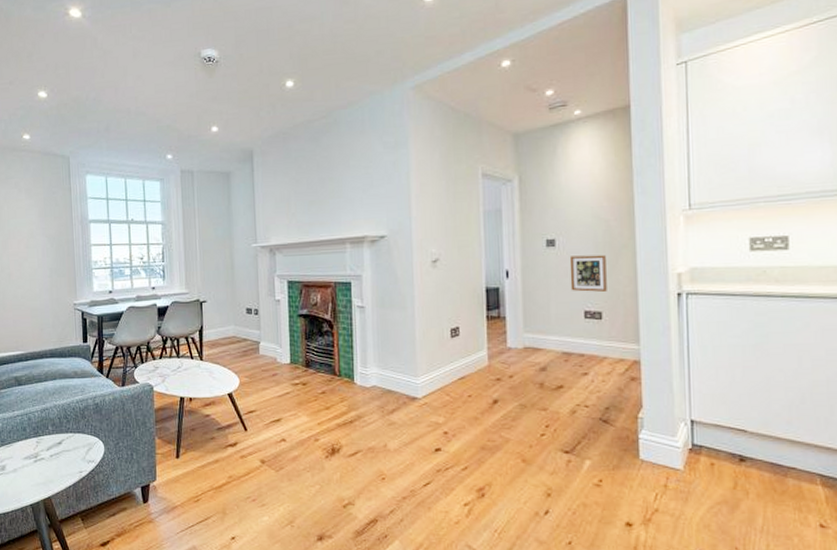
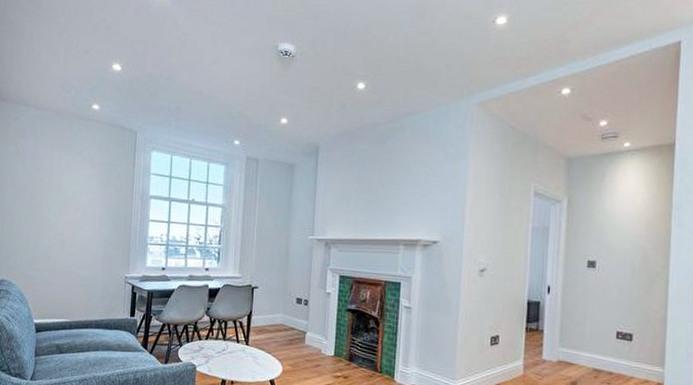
picture frame: present [569,254,607,292] -> none [606,278,641,315]

